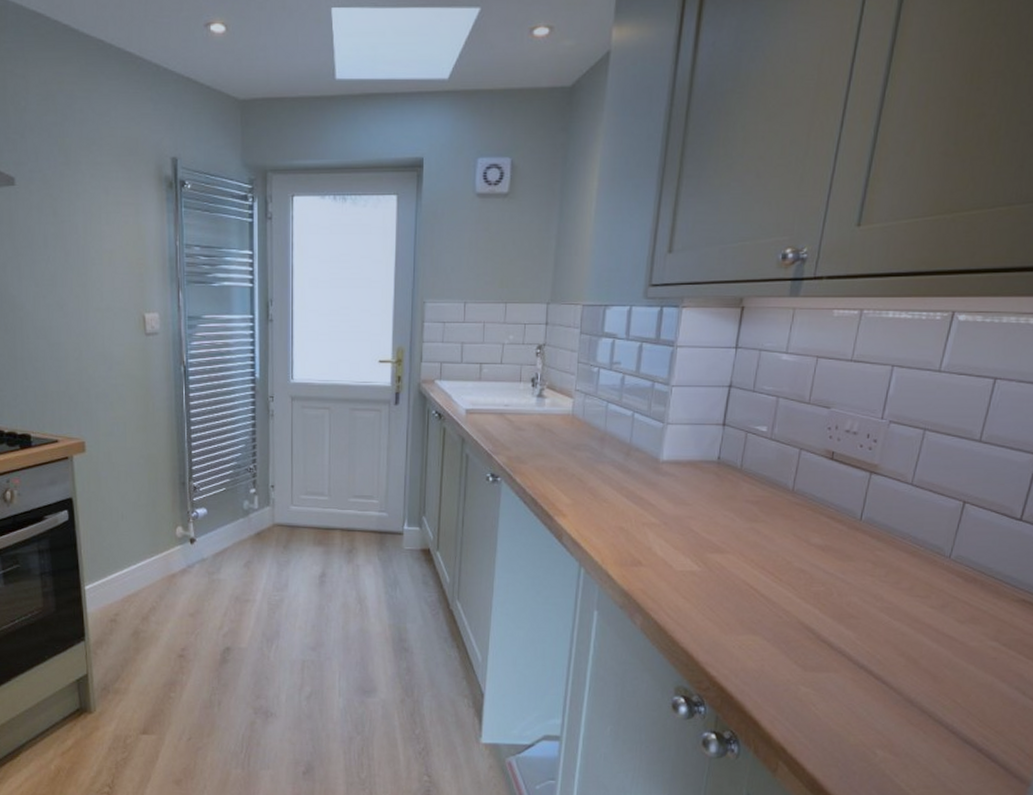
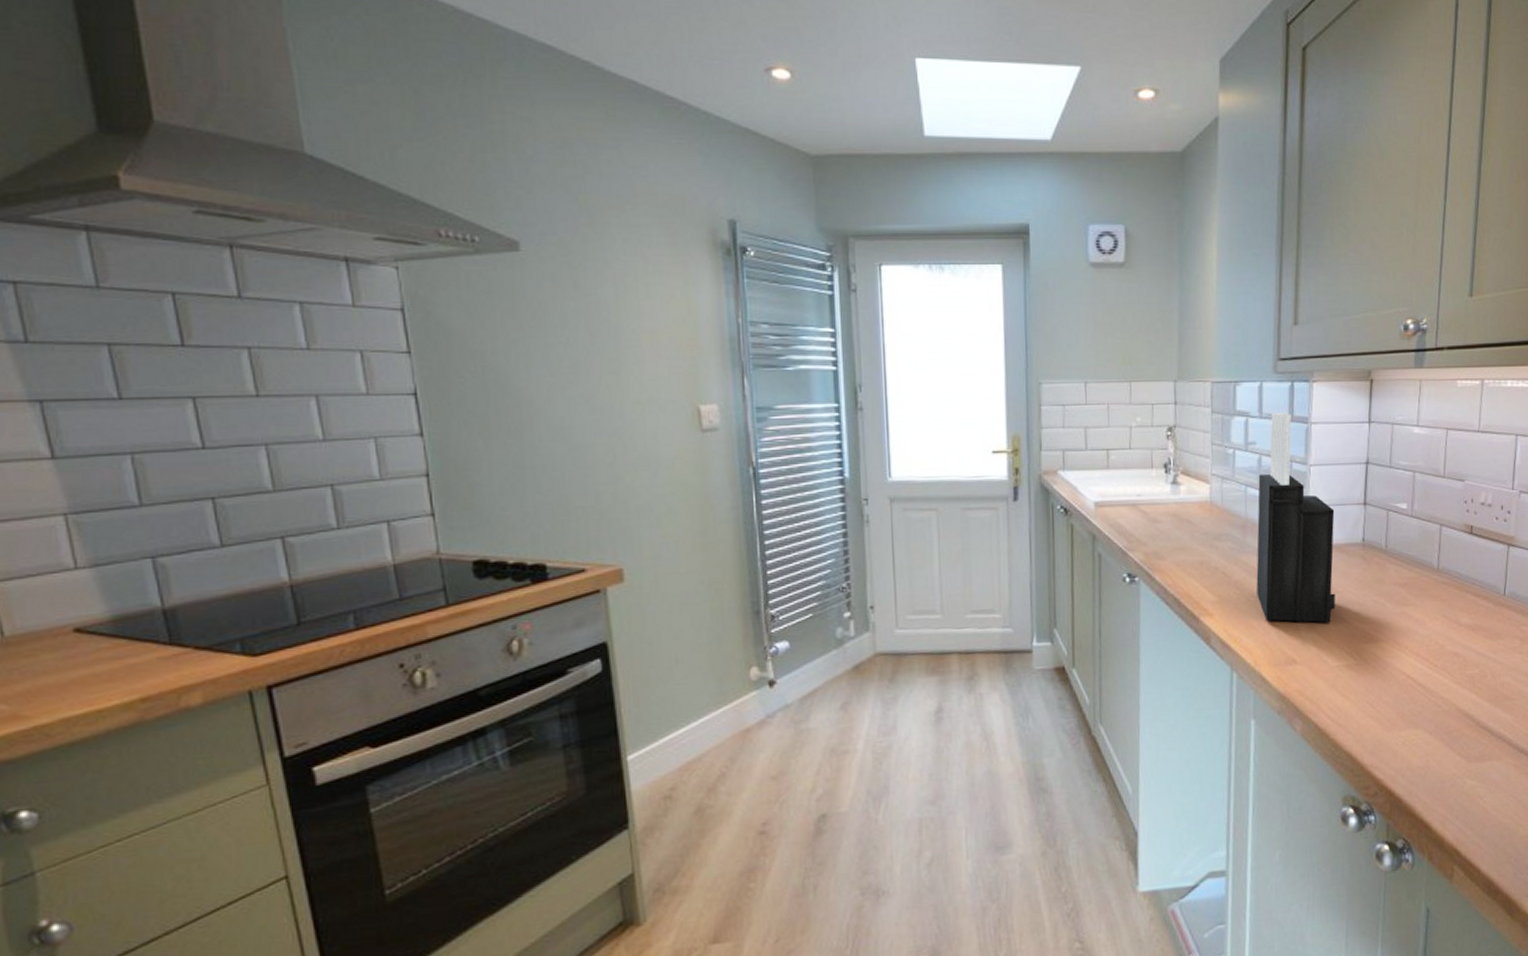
knife block: none [609,334,693,532] -> present [1256,412,1335,623]

